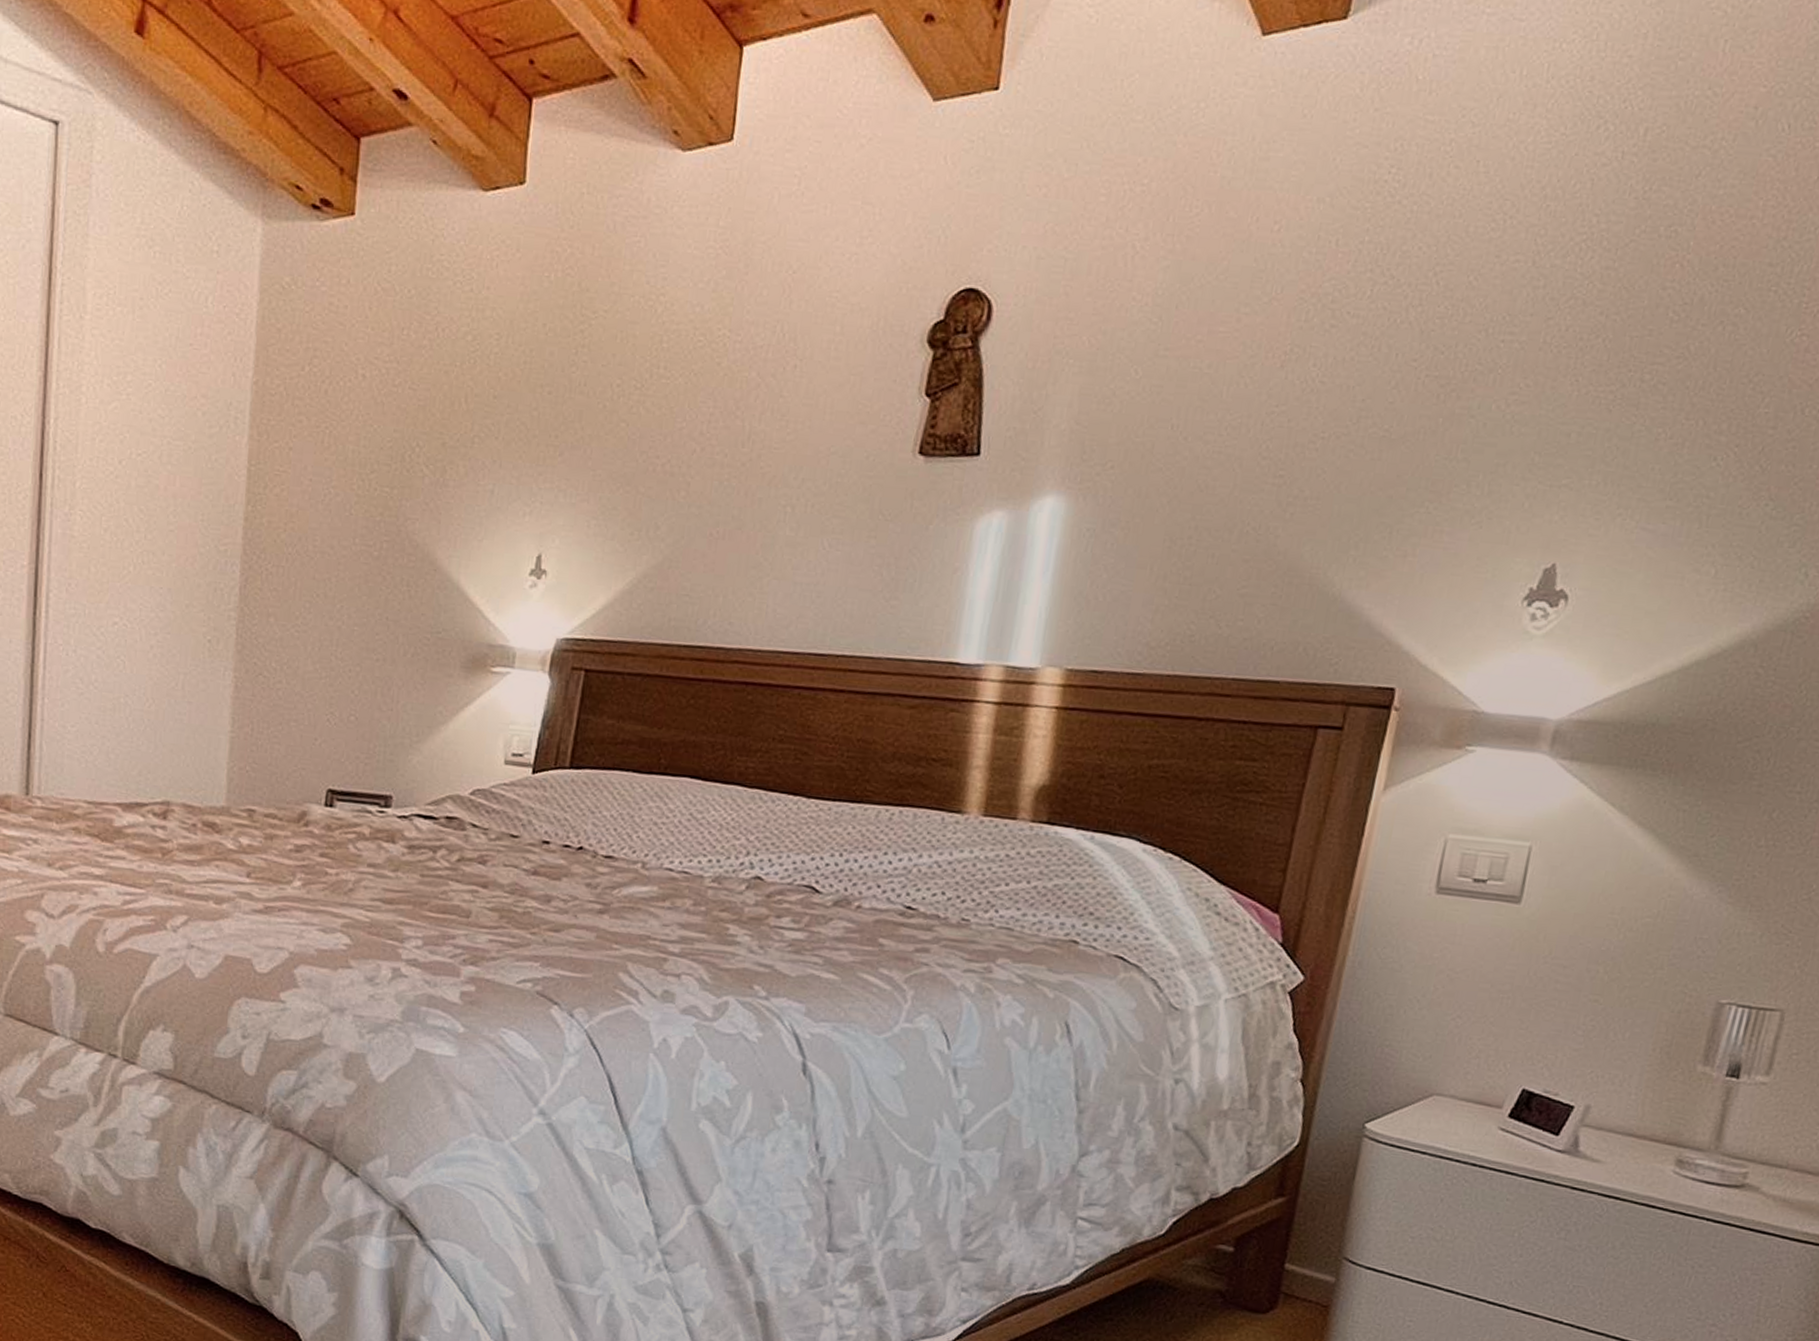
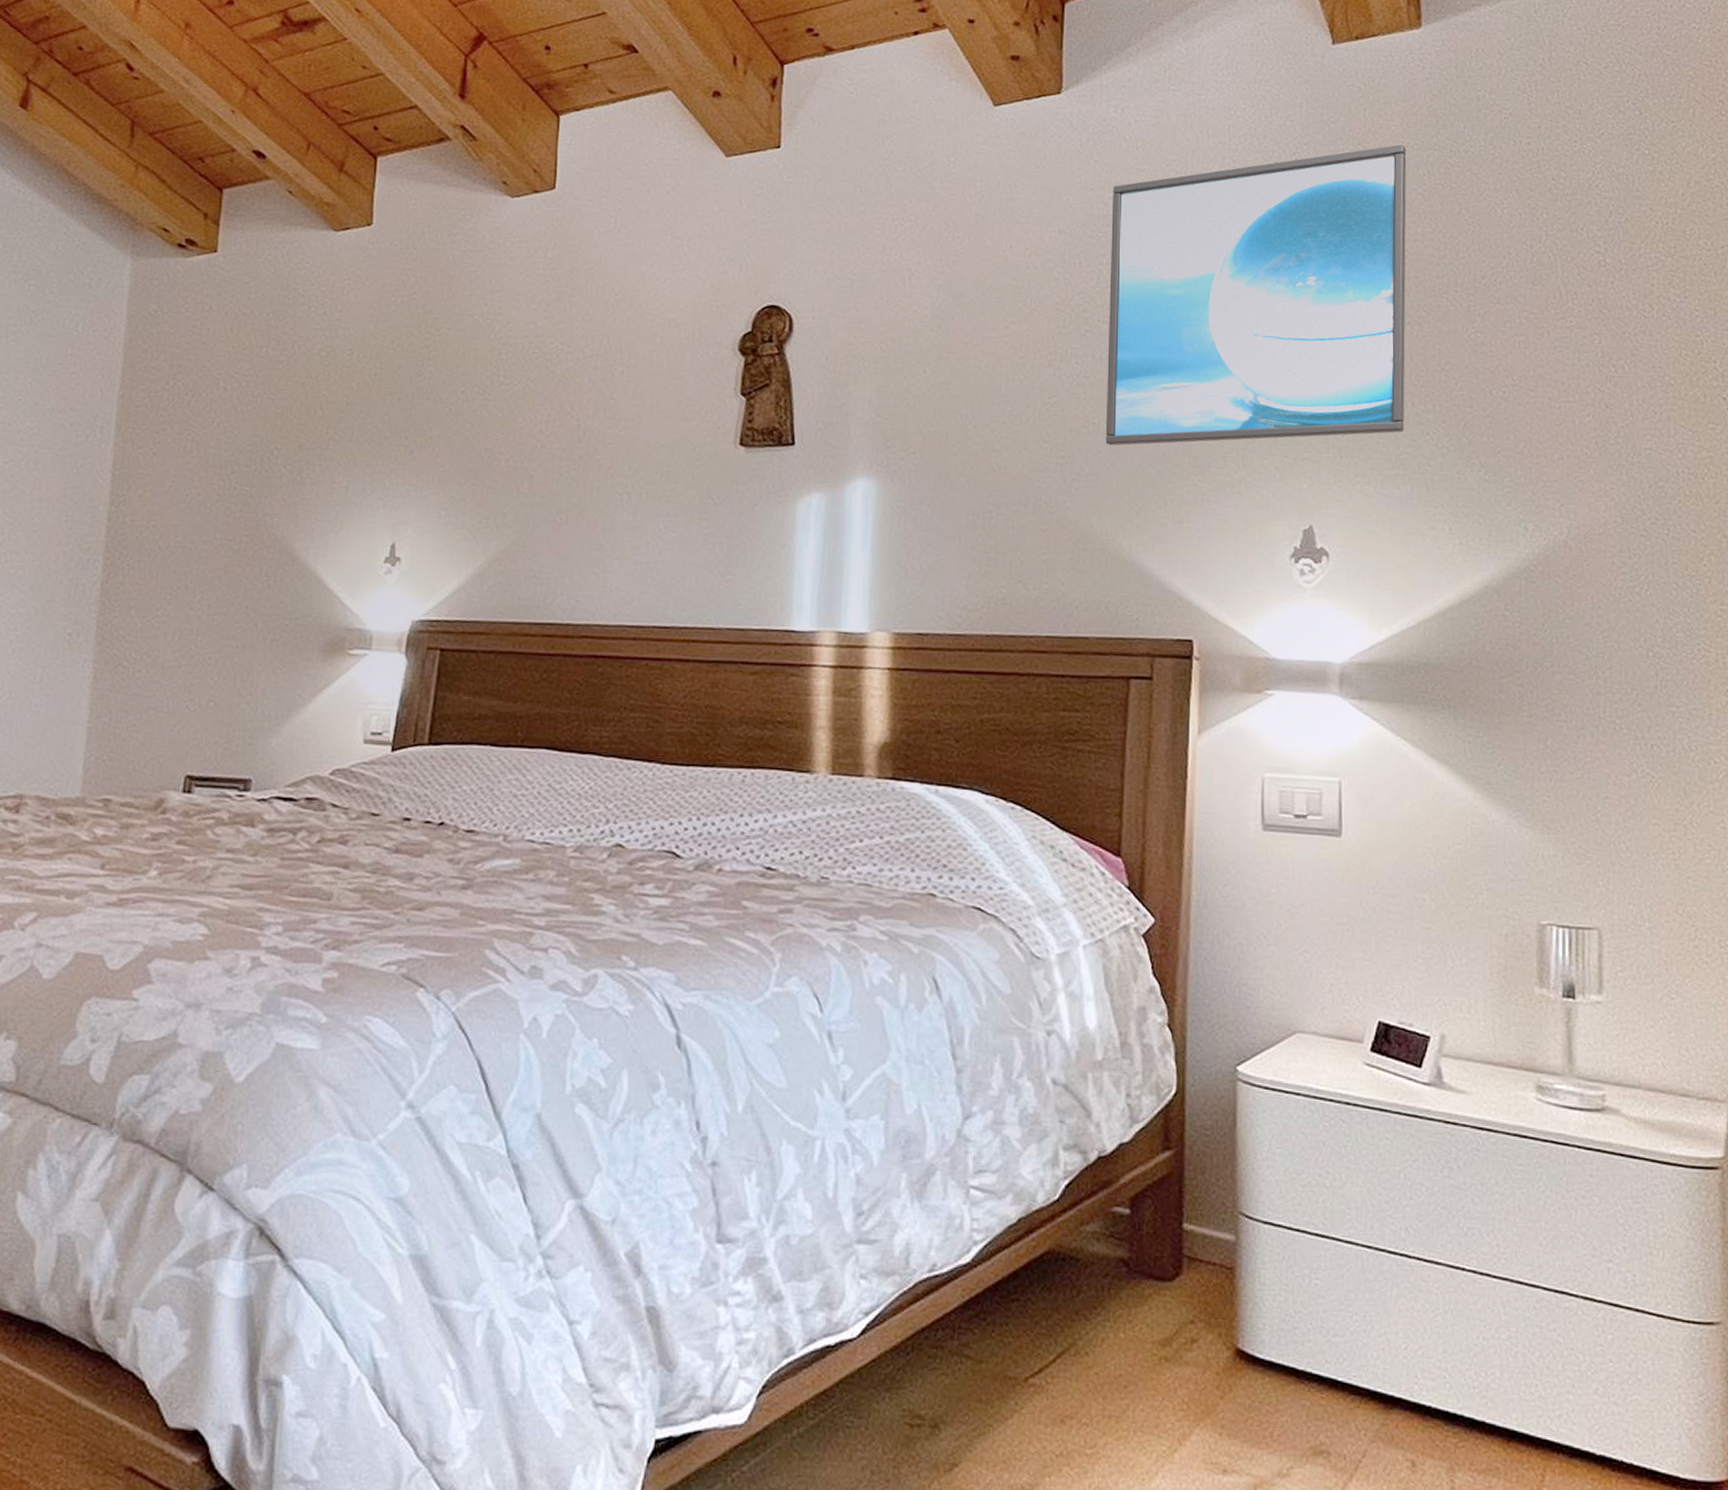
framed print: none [1333,89,1768,465] -> present [1105,144,1407,446]

